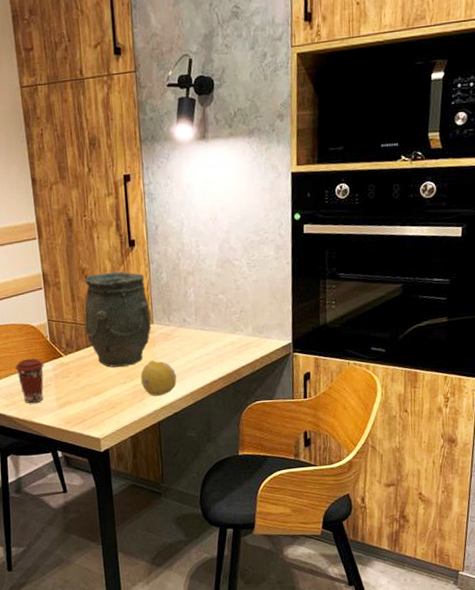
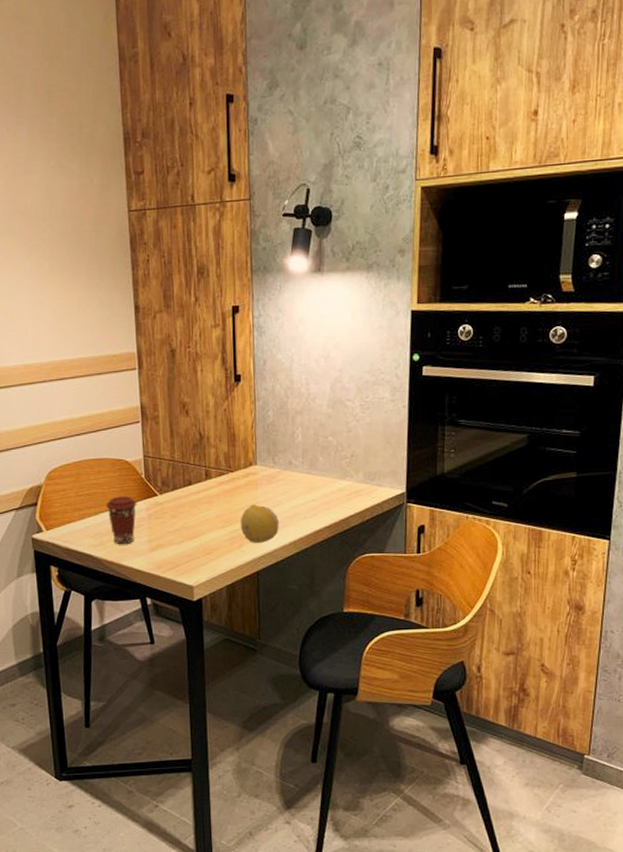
vase: present [84,271,151,368] -> none [182,407,255,510]

